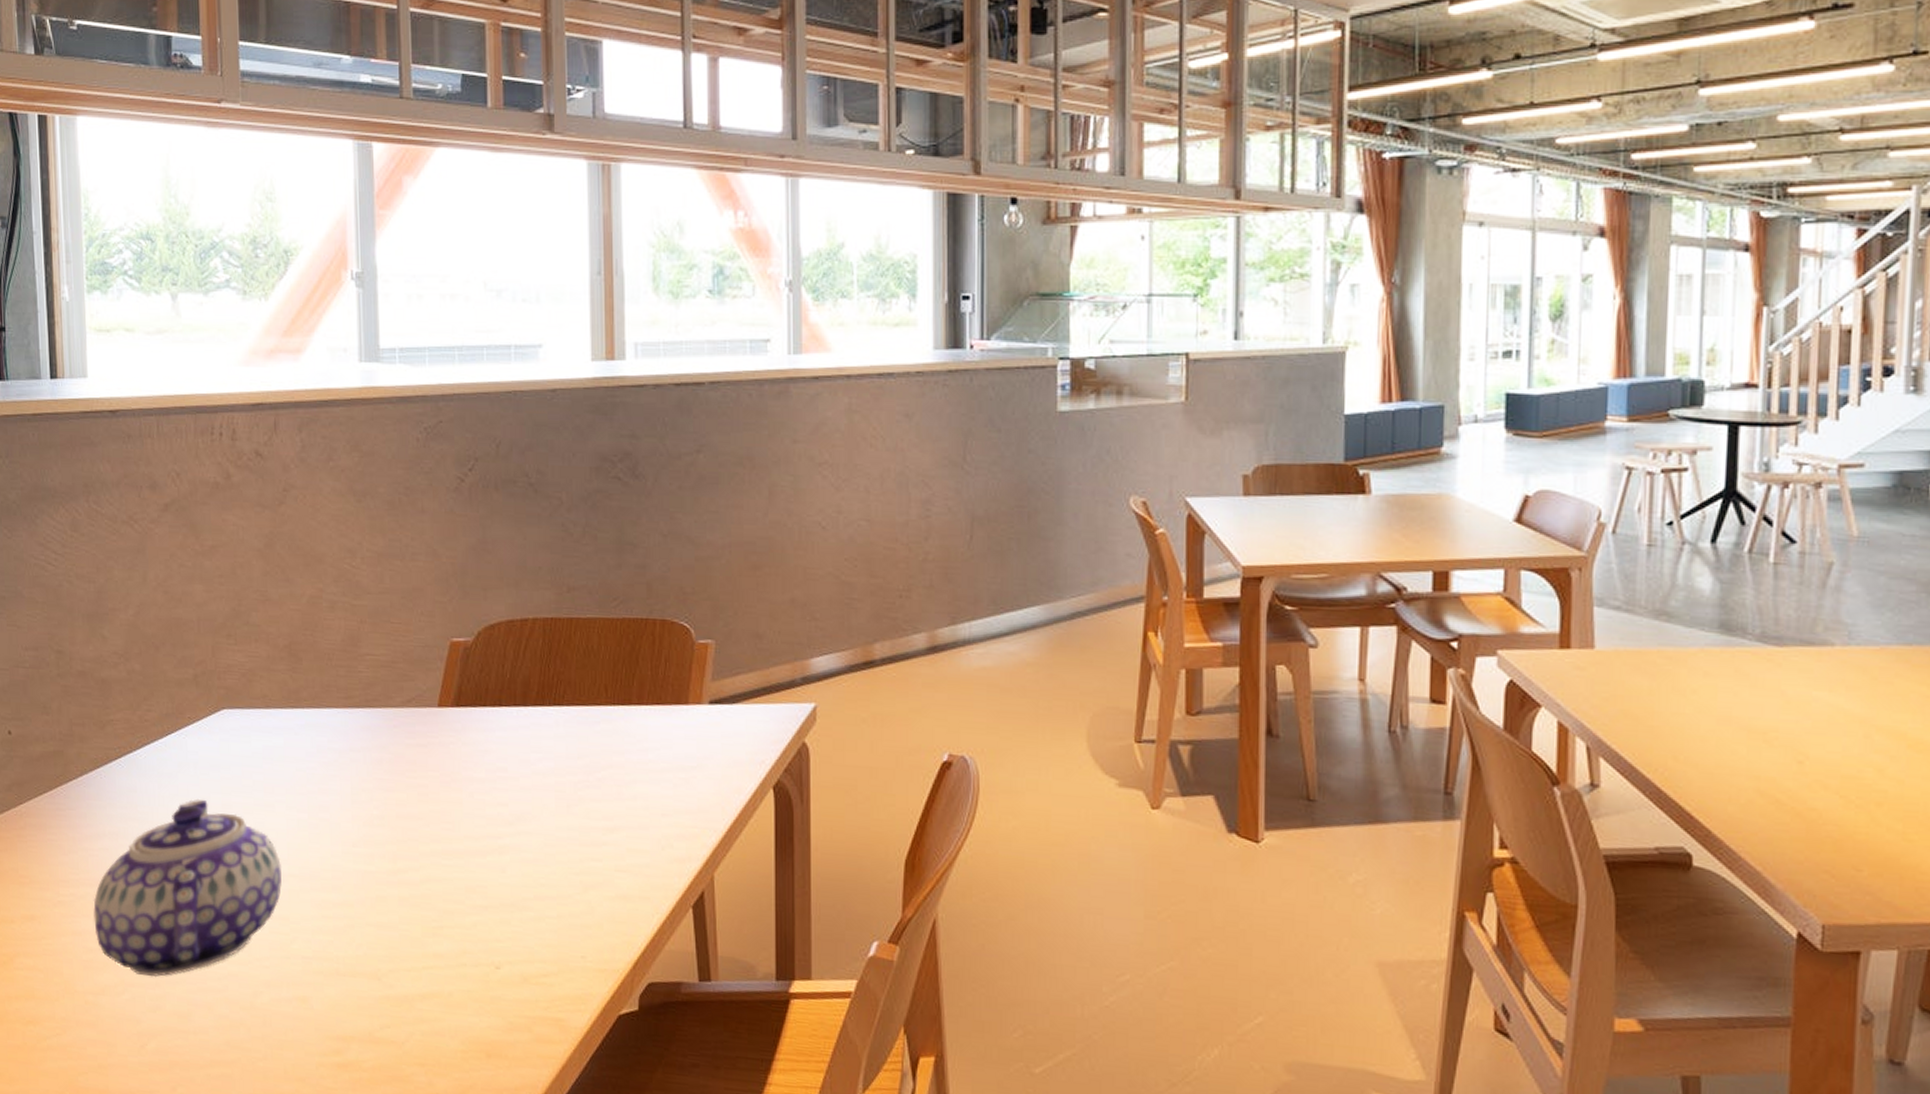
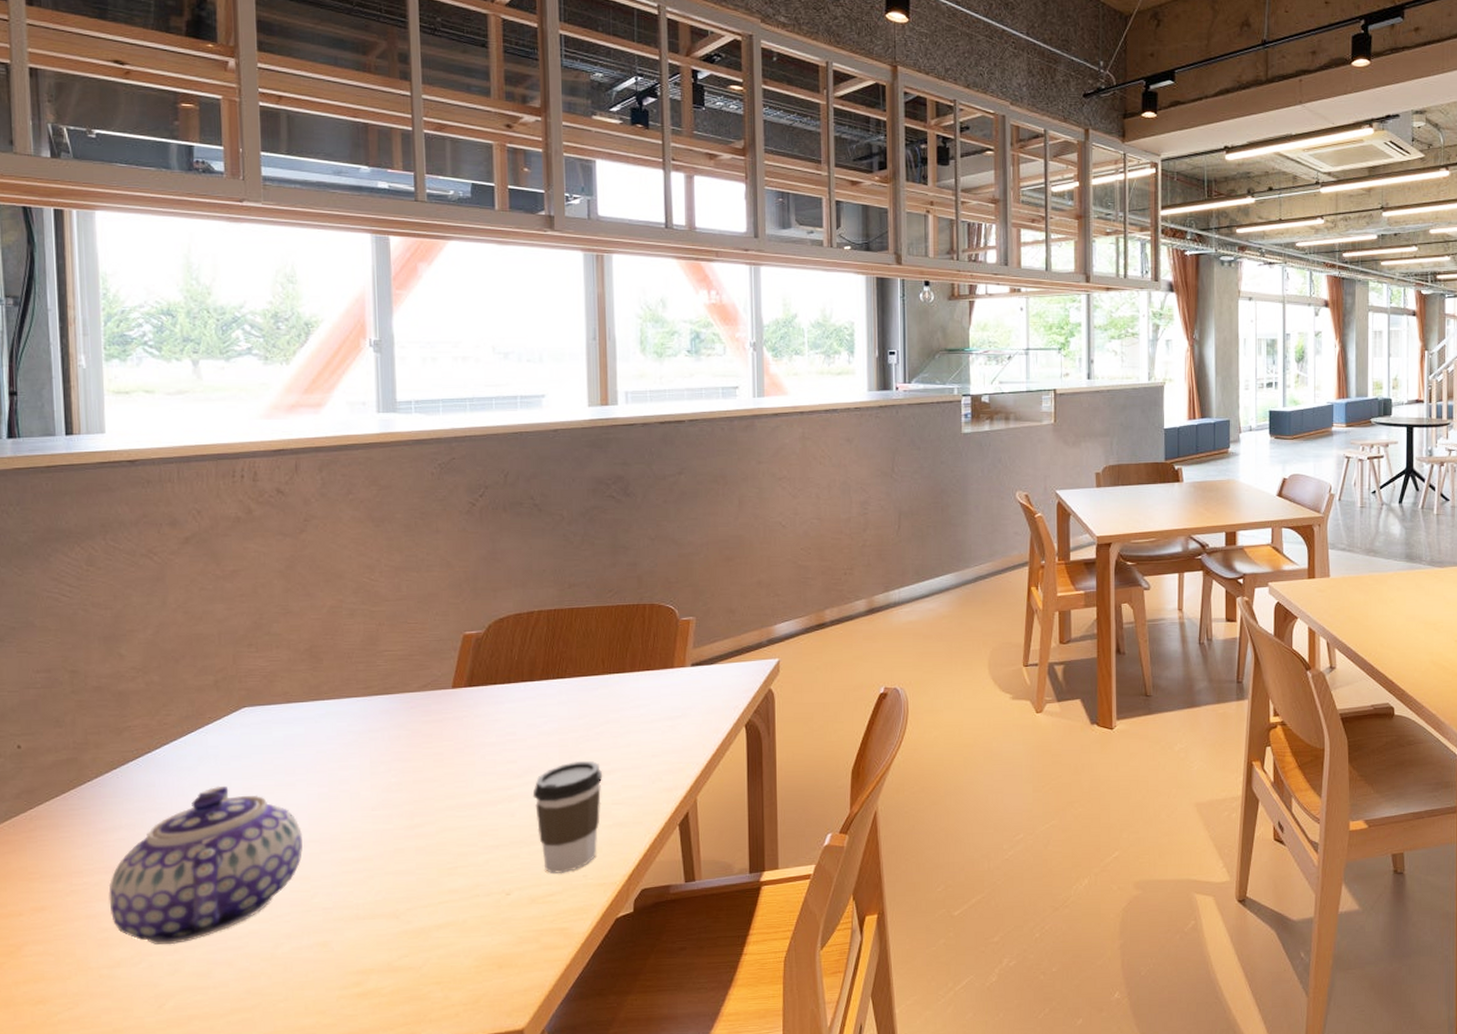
coffee cup: none [525,811,605,951] -> present [532,760,603,874]

